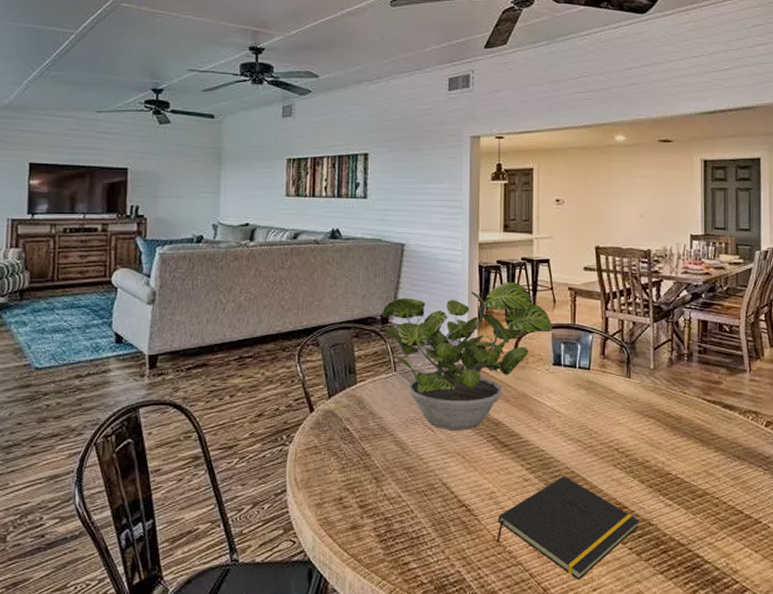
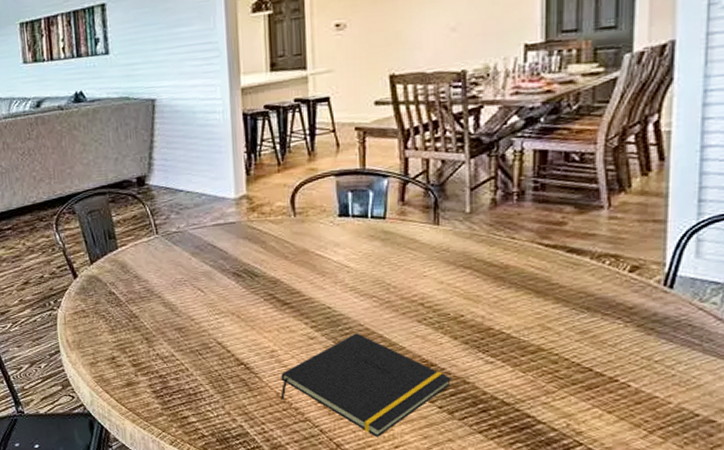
potted plant: present [382,282,553,431] -> none [137,128,337,291]

